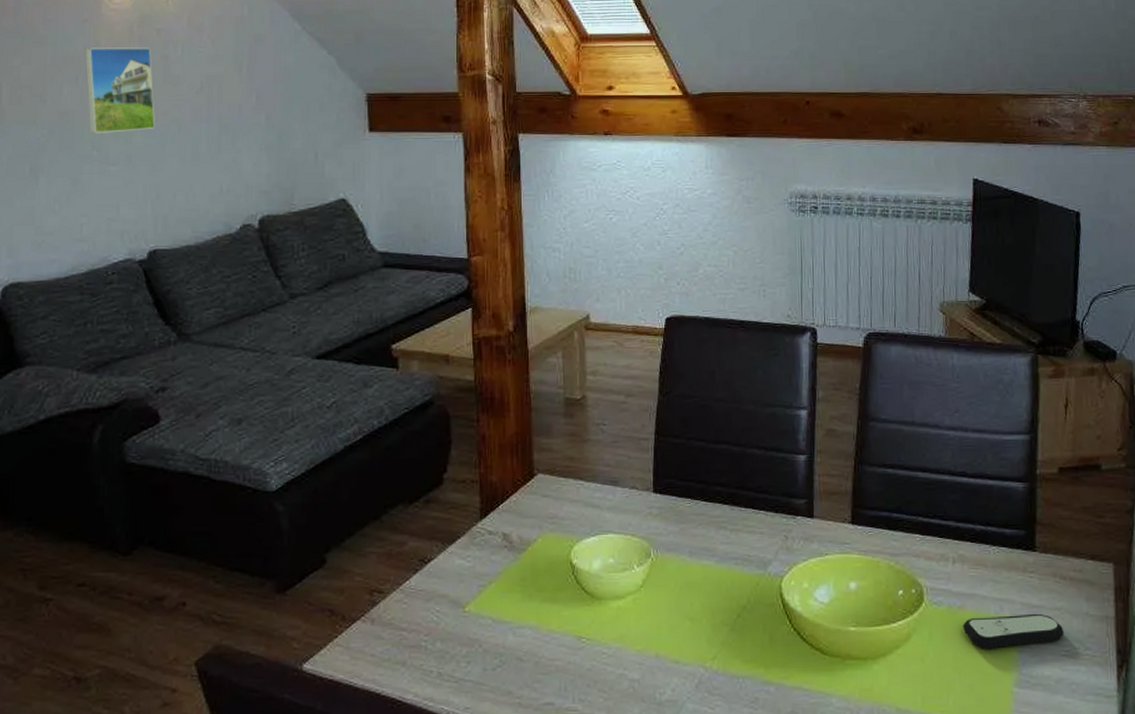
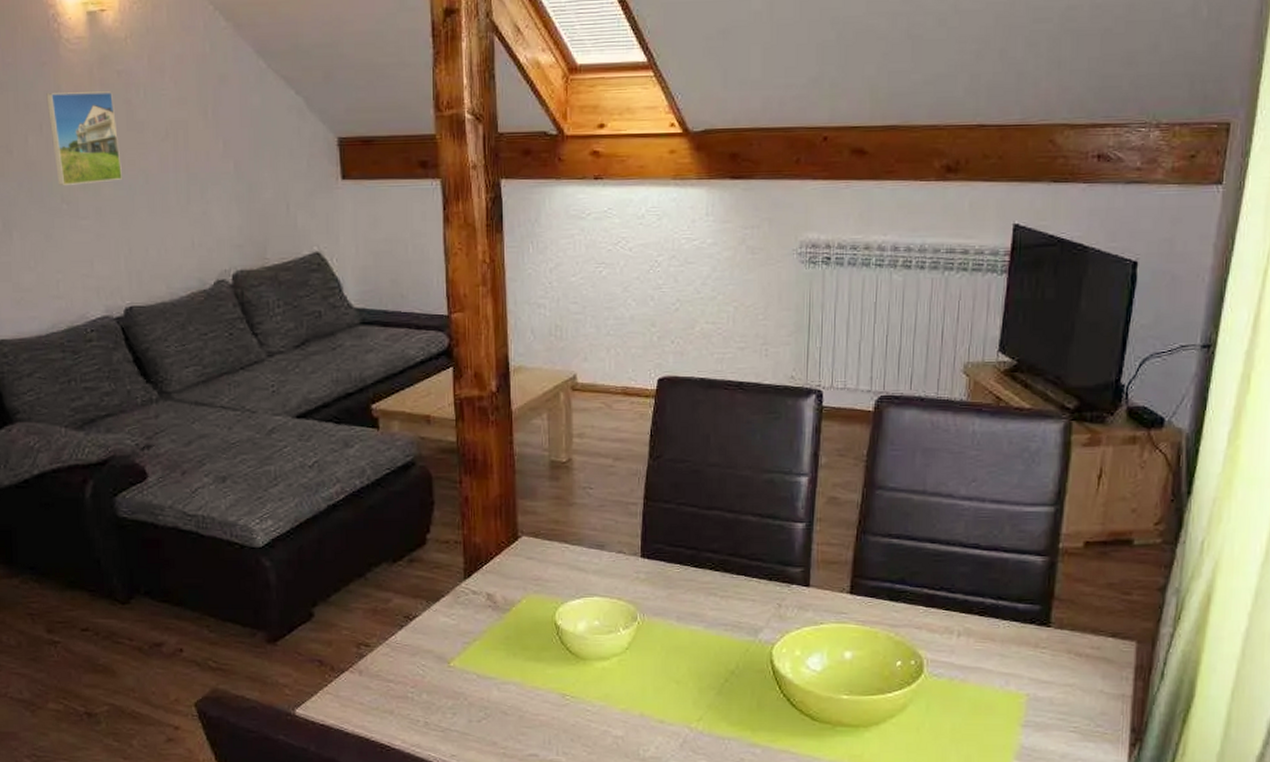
remote control: present [963,613,1064,649] -> none [964,689,1075,722]

